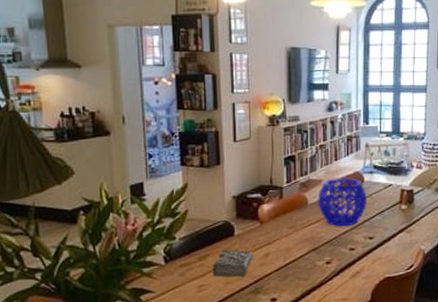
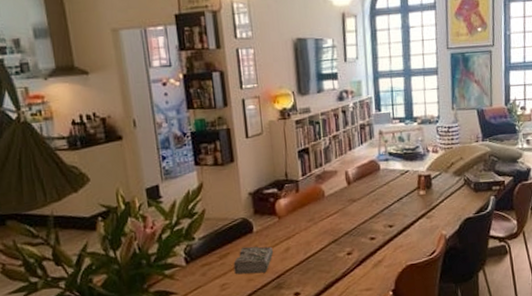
decorative bowl: present [318,177,367,227] -> none [334,166,385,217]

